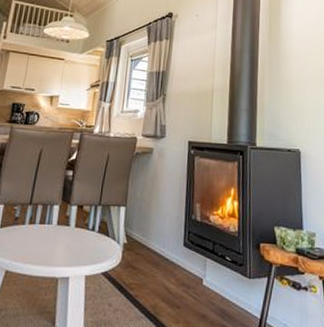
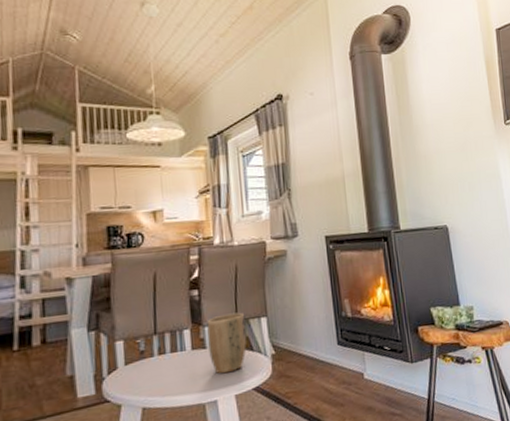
plant pot: none [70,197,108,253] -> present [206,312,247,374]

